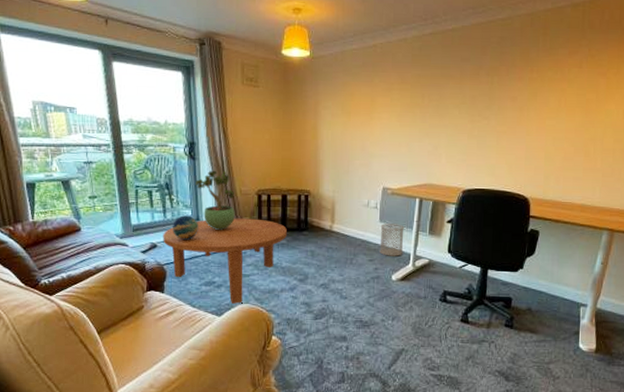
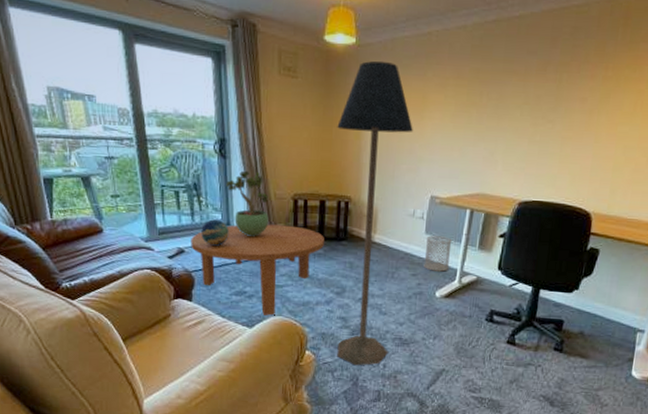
floor lamp: none [295,70,364,349] -> present [337,60,413,366]

